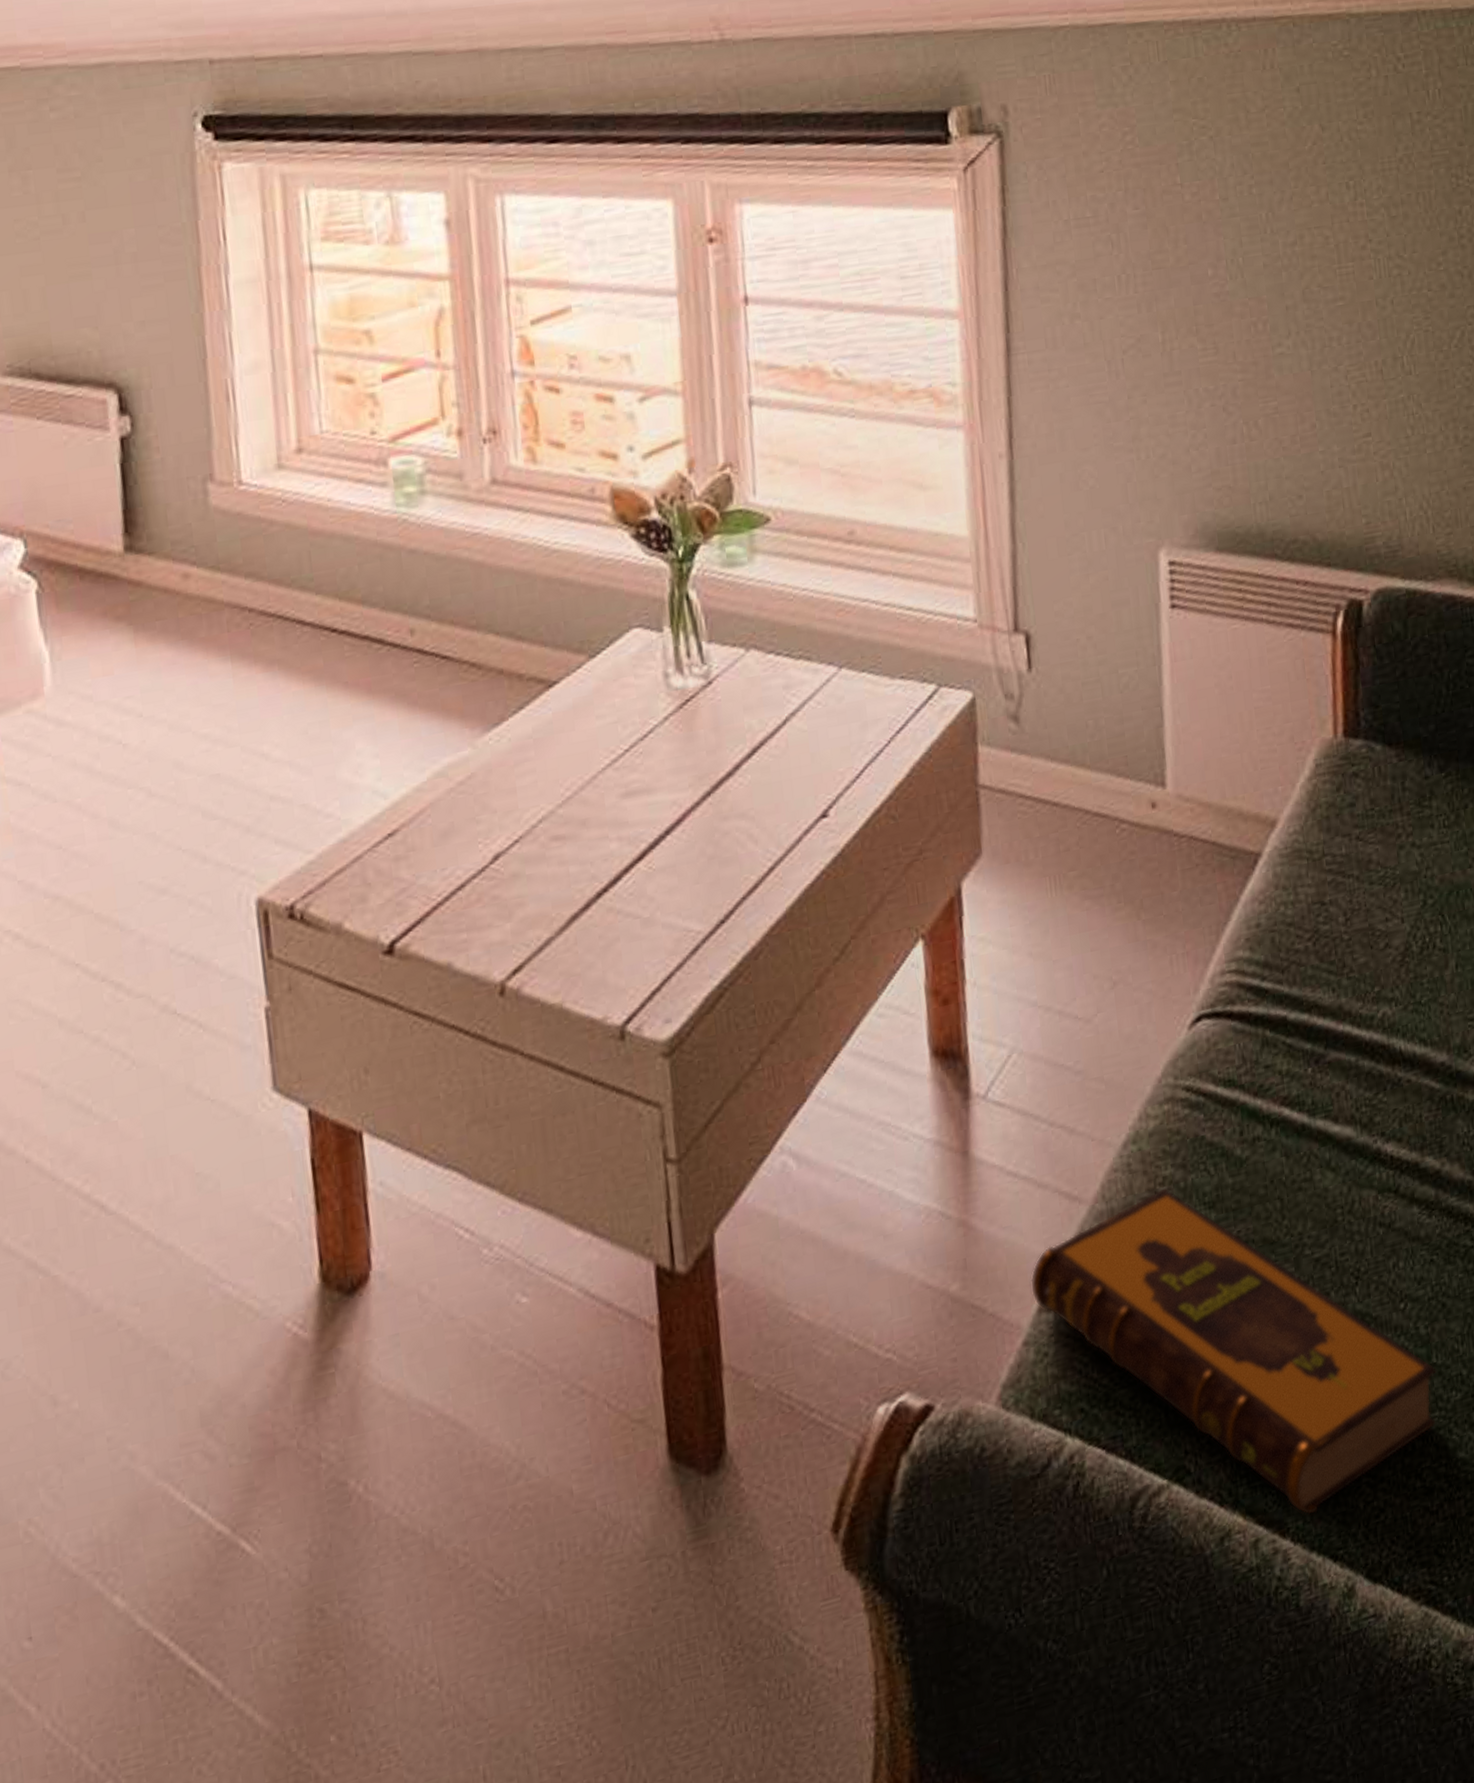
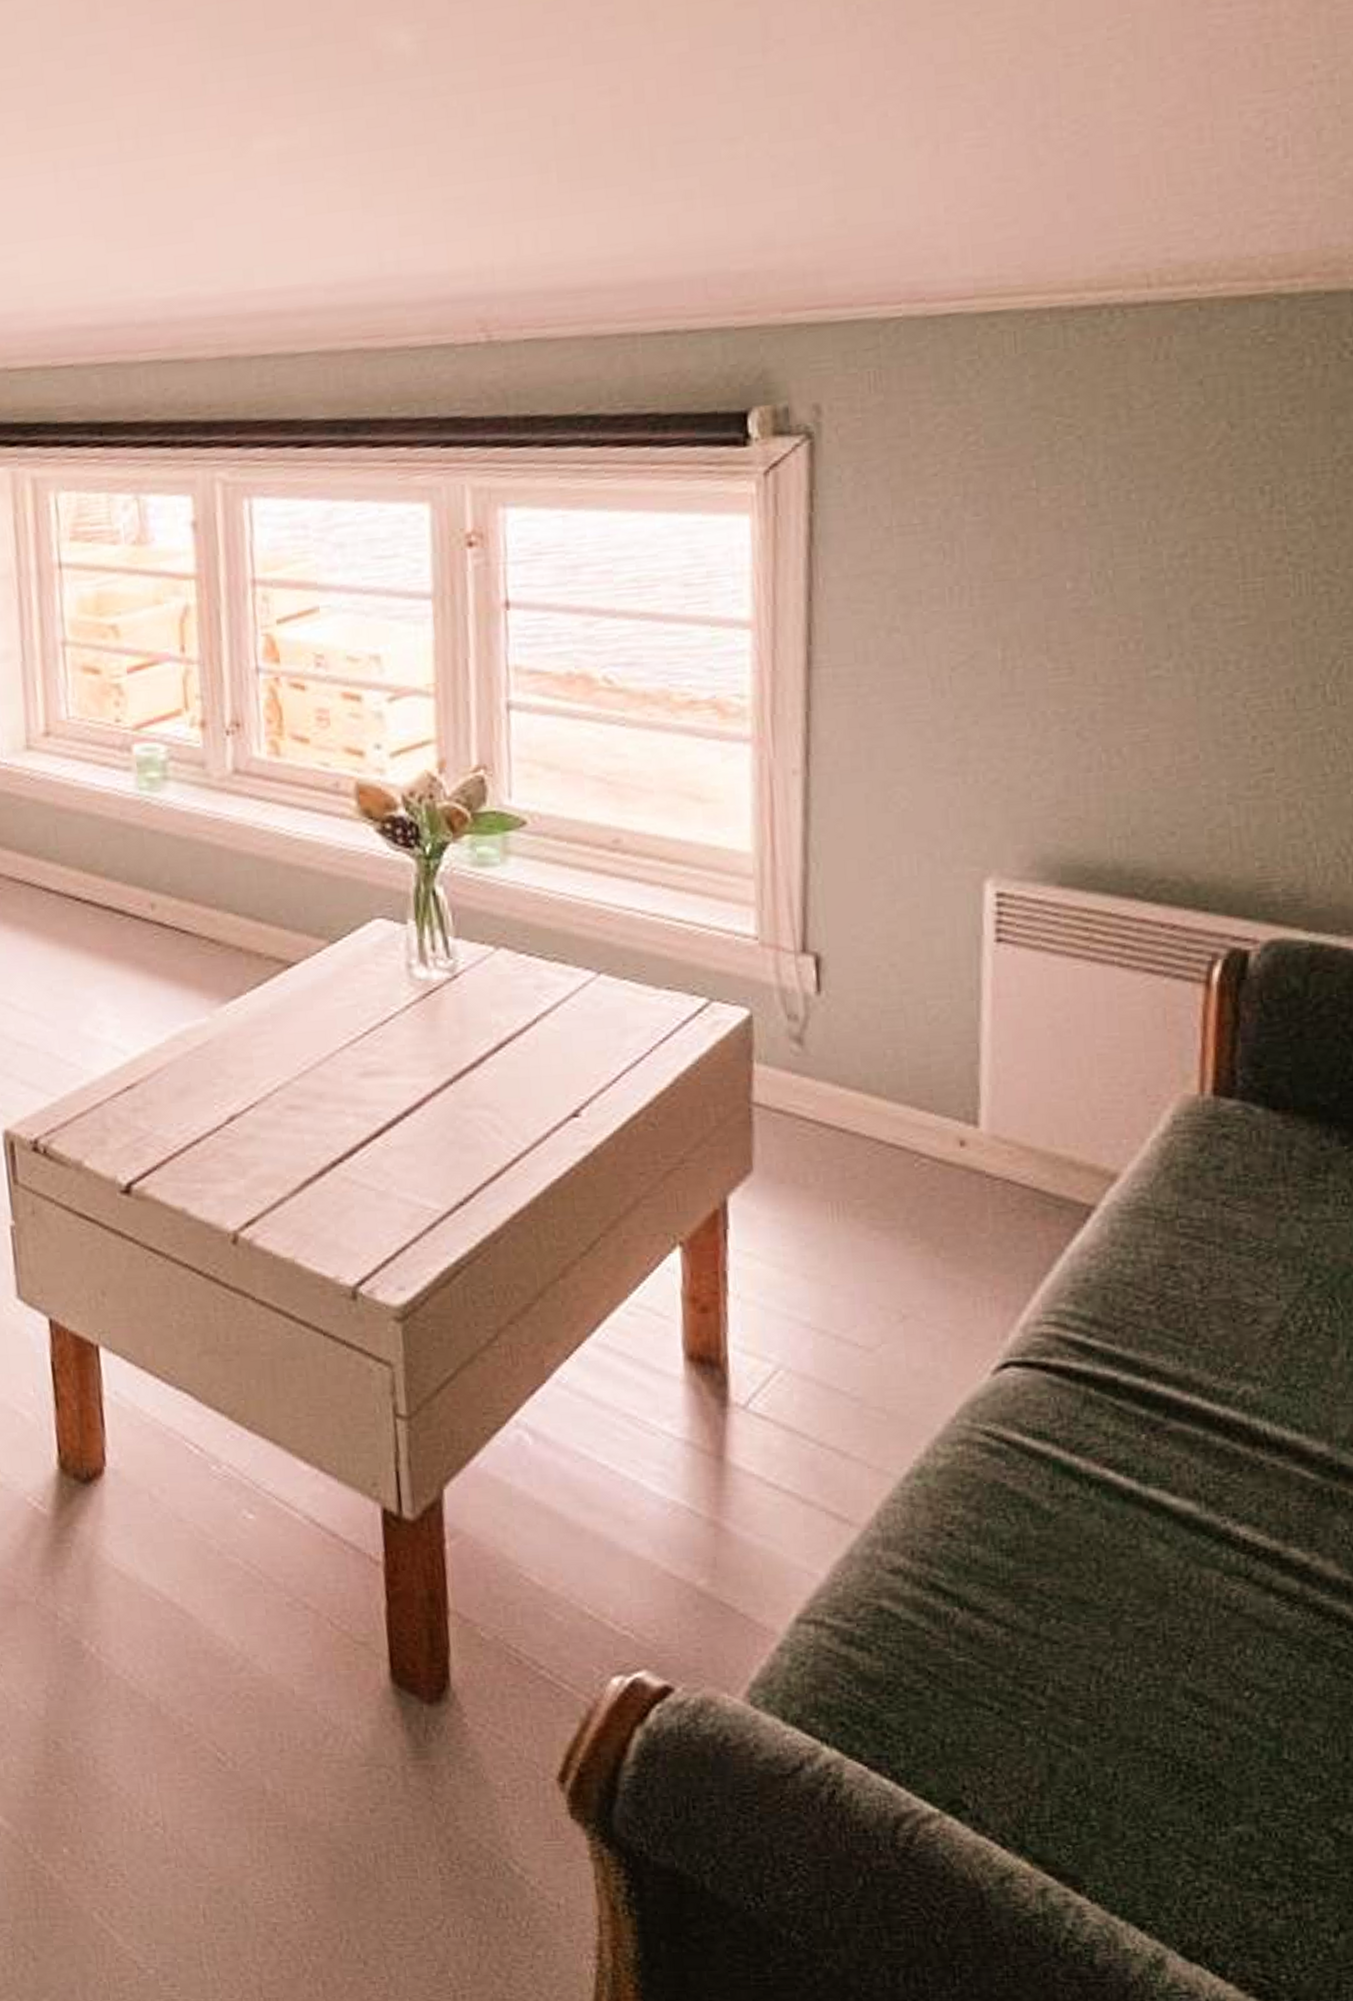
hardback book: present [1030,1188,1437,1515] -> none [788,1527,1289,1878]

